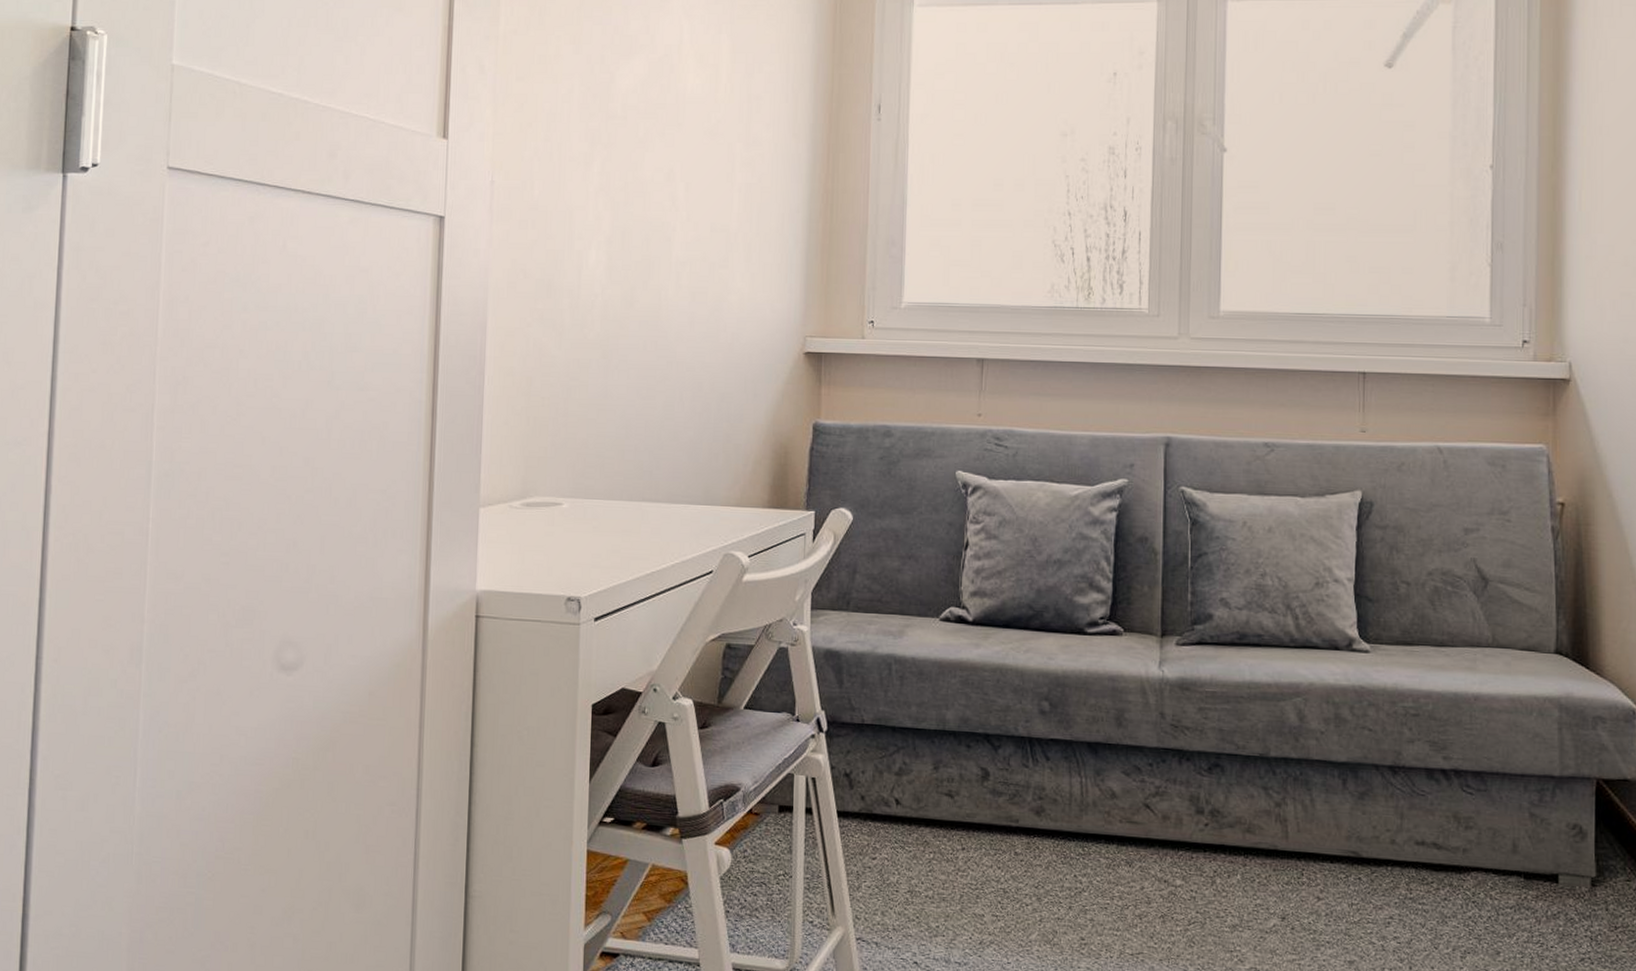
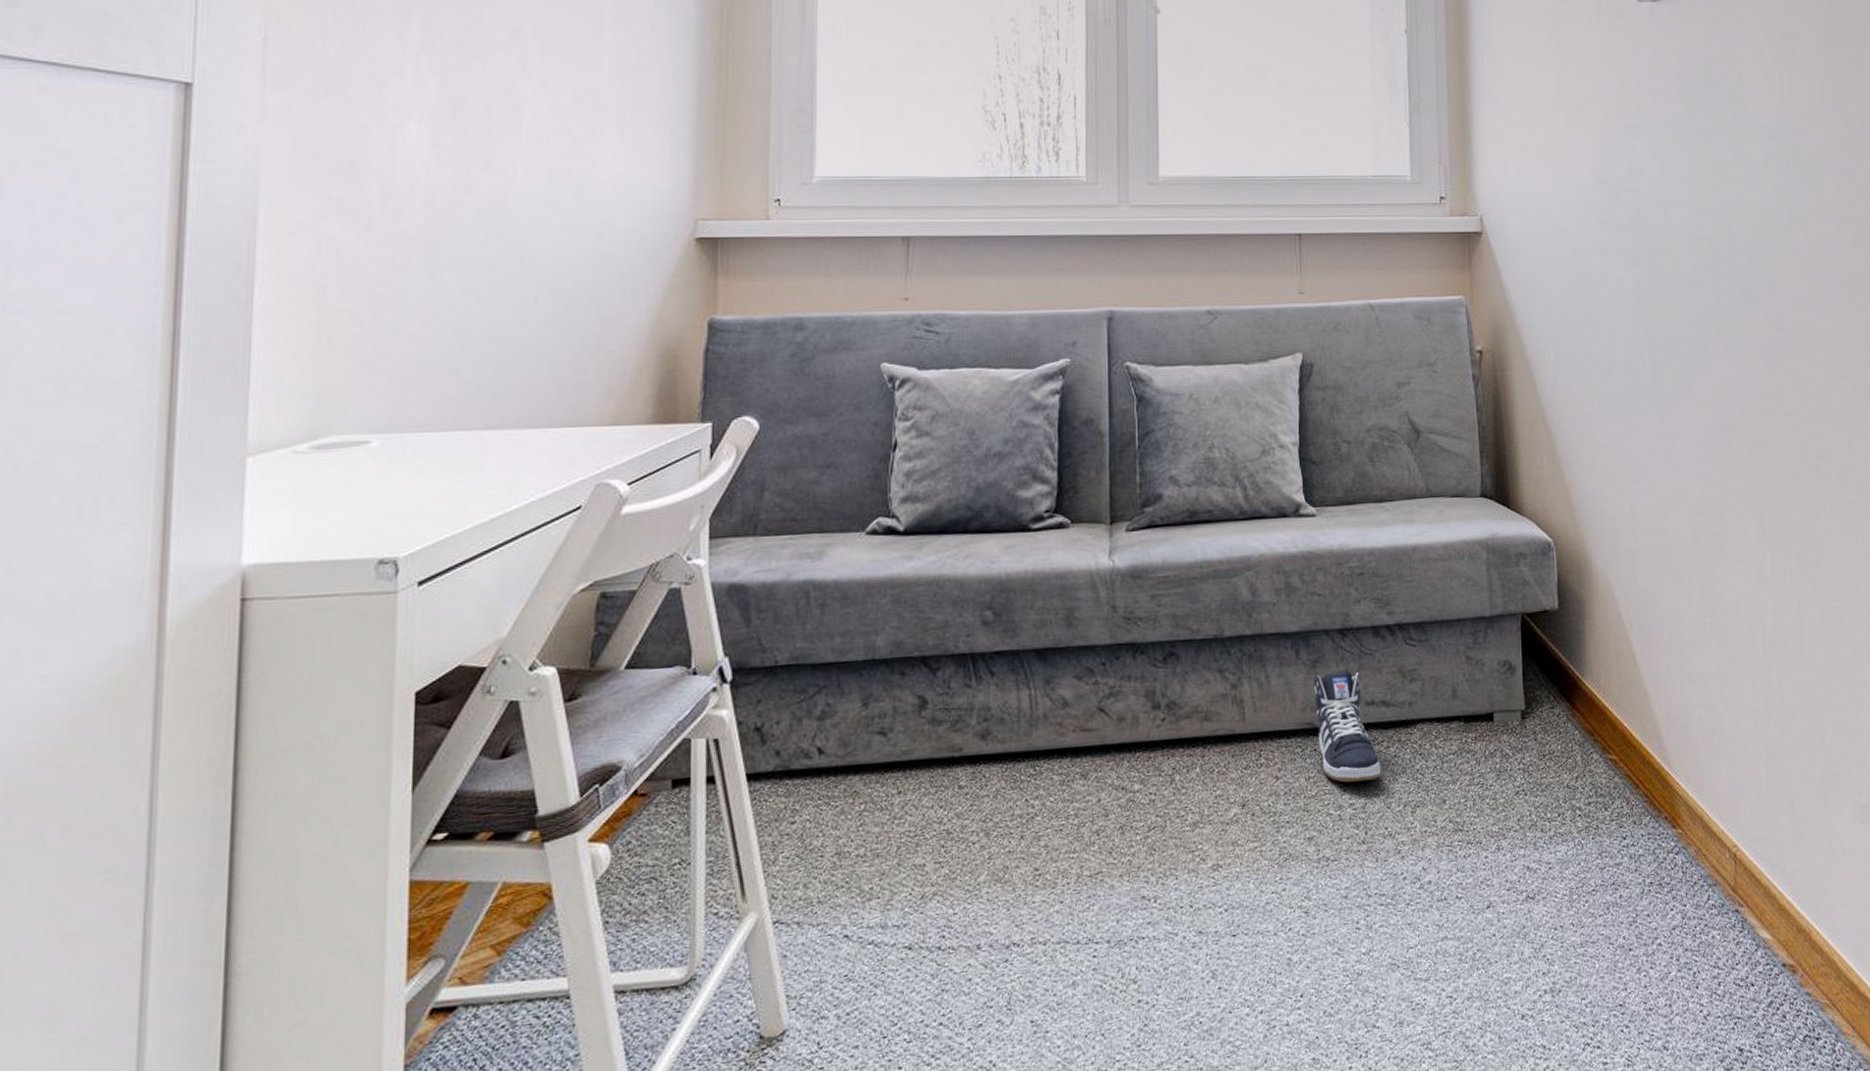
sneaker: none [1360,806,1430,918] -> present [1313,670,1382,783]

